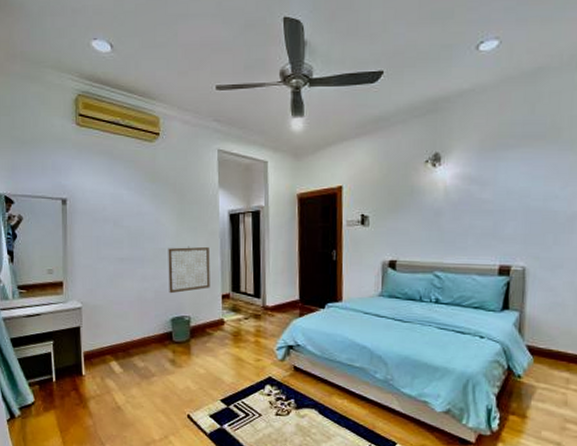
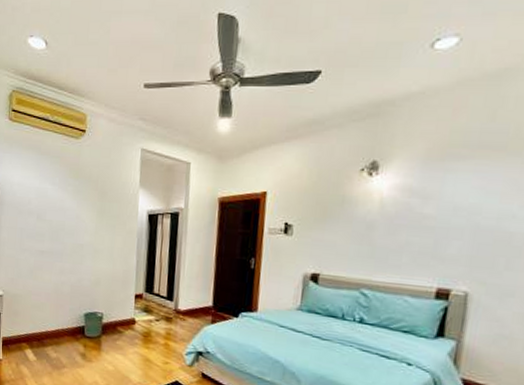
wall art: present [168,246,210,294] -> none [84,243,127,290]

